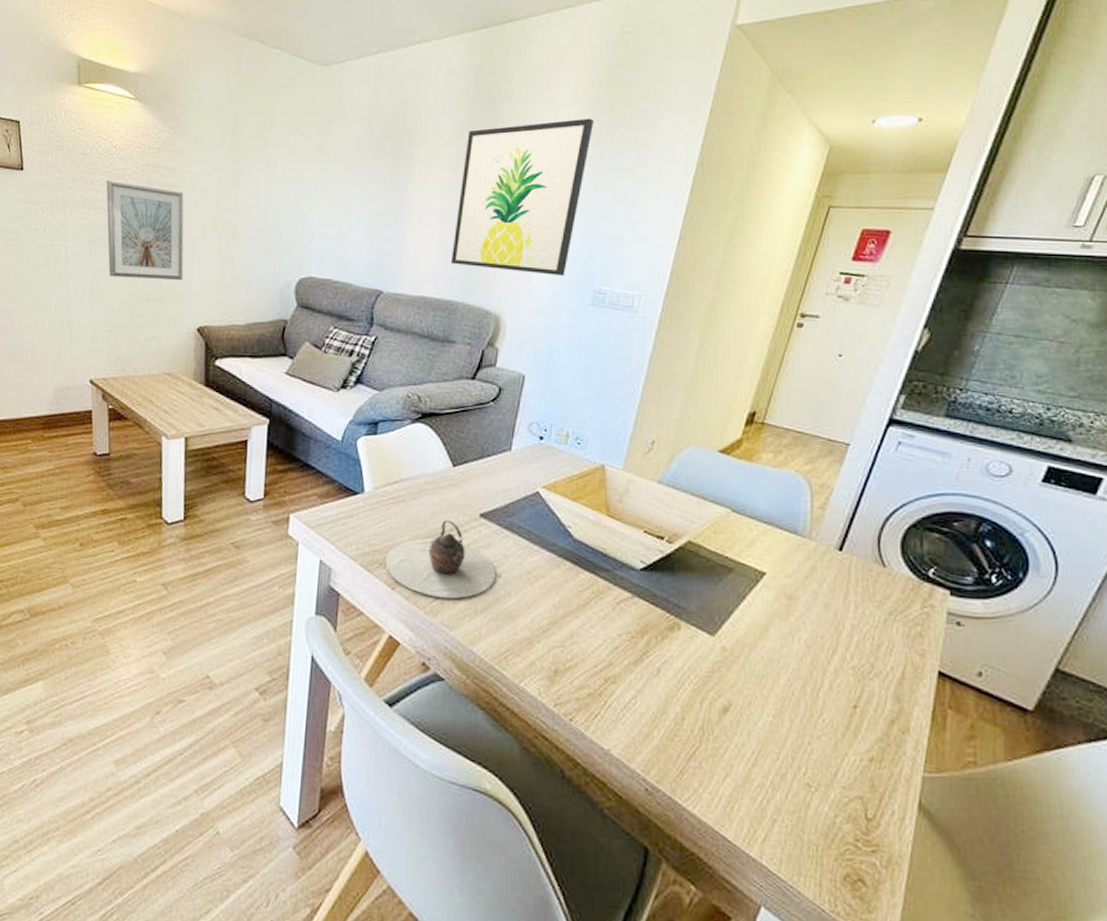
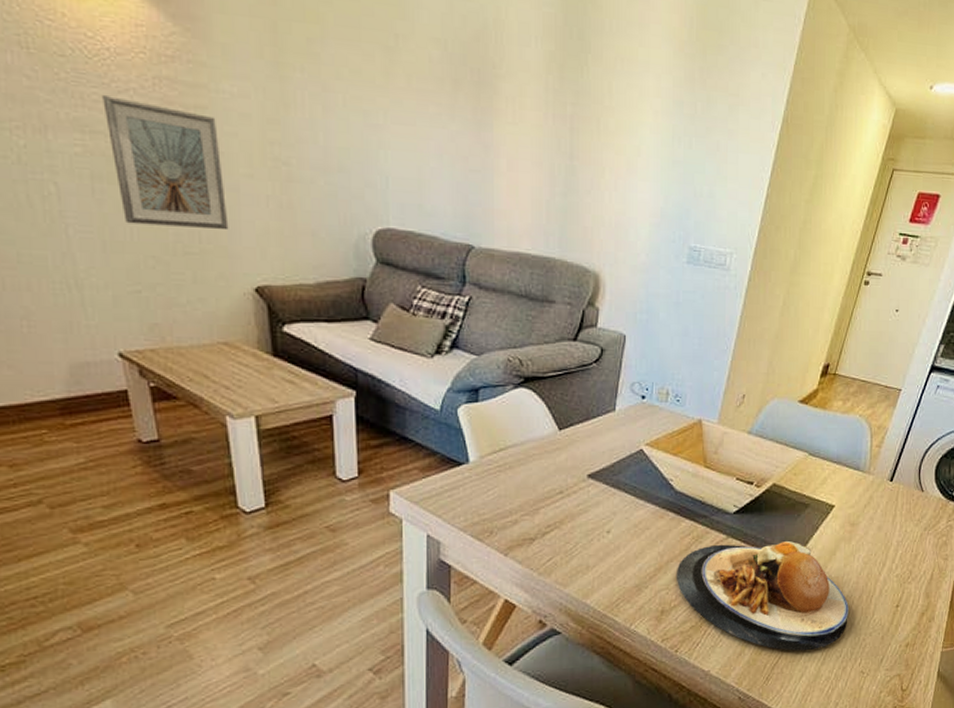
teapot: present [385,520,496,599] -> none [496,484,605,559]
wall art: present [451,118,595,276] -> none [546,61,687,232]
plate: none [572,603,787,745] -> present [675,541,849,651]

